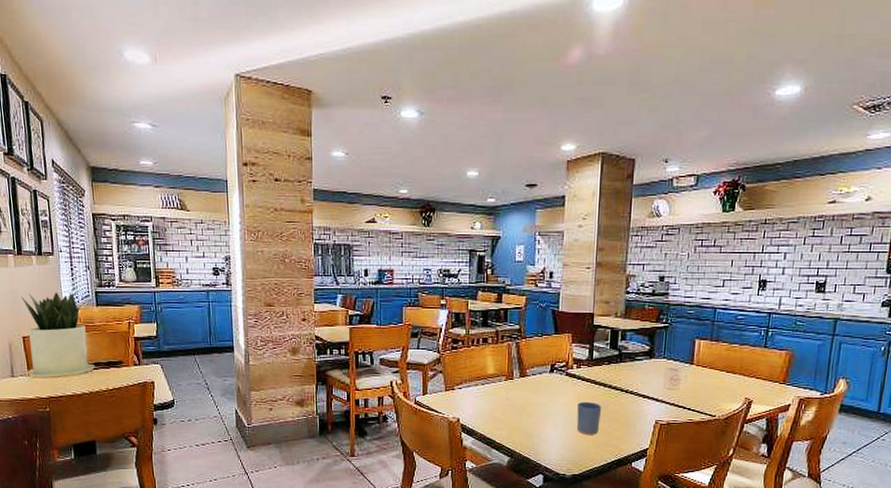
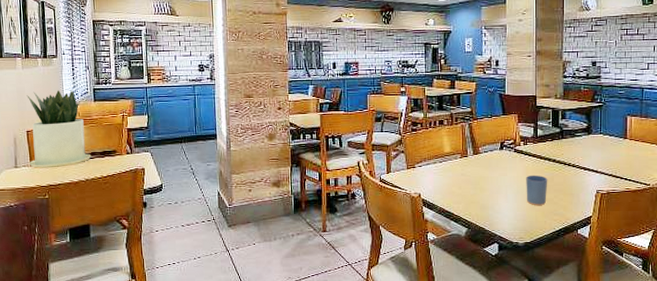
mug: present [663,367,688,390] -> none [601,142,622,162]

